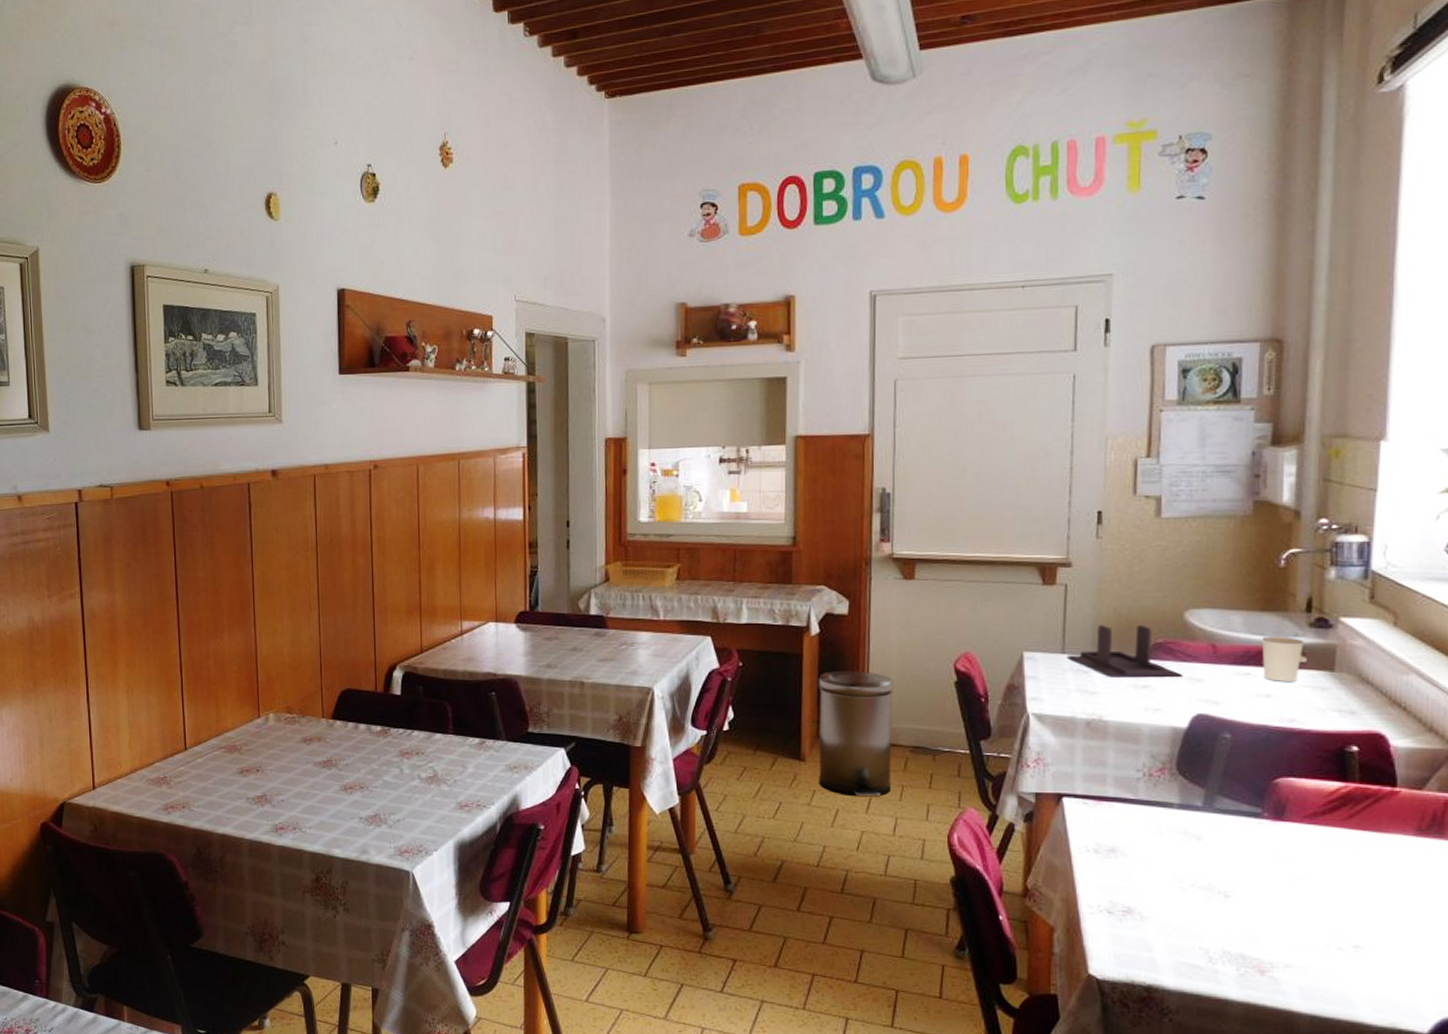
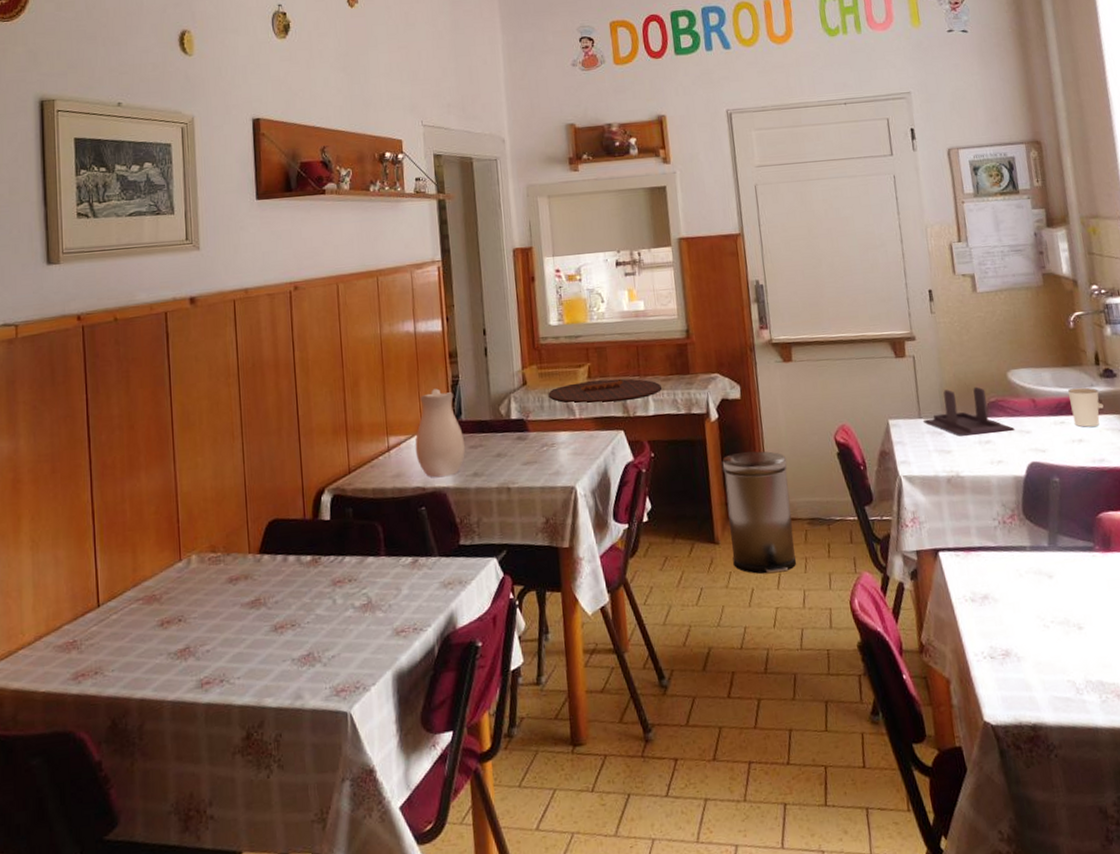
pitcher: none [488,577,540,665] -> present [415,388,466,478]
tray: none [631,582,758,606] -> present [548,378,661,404]

